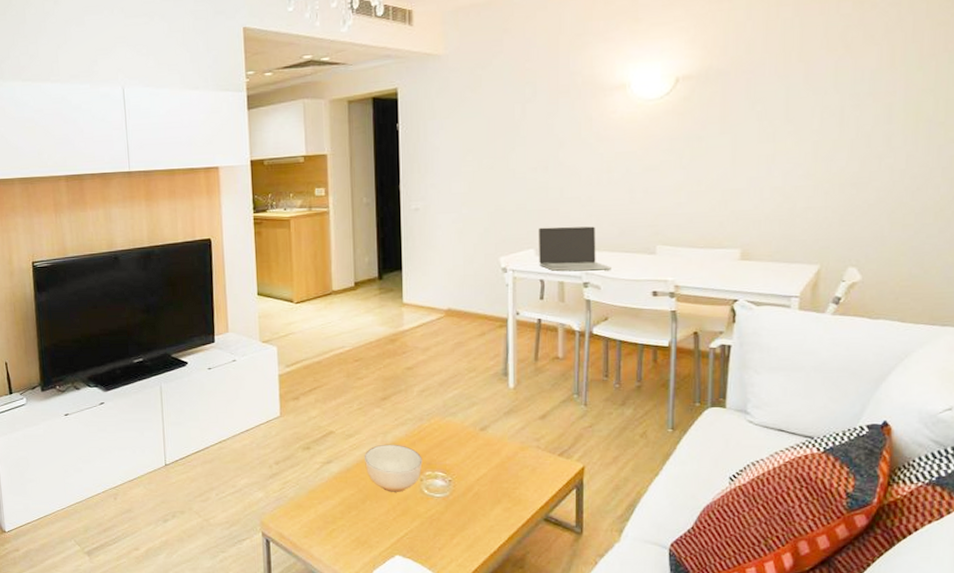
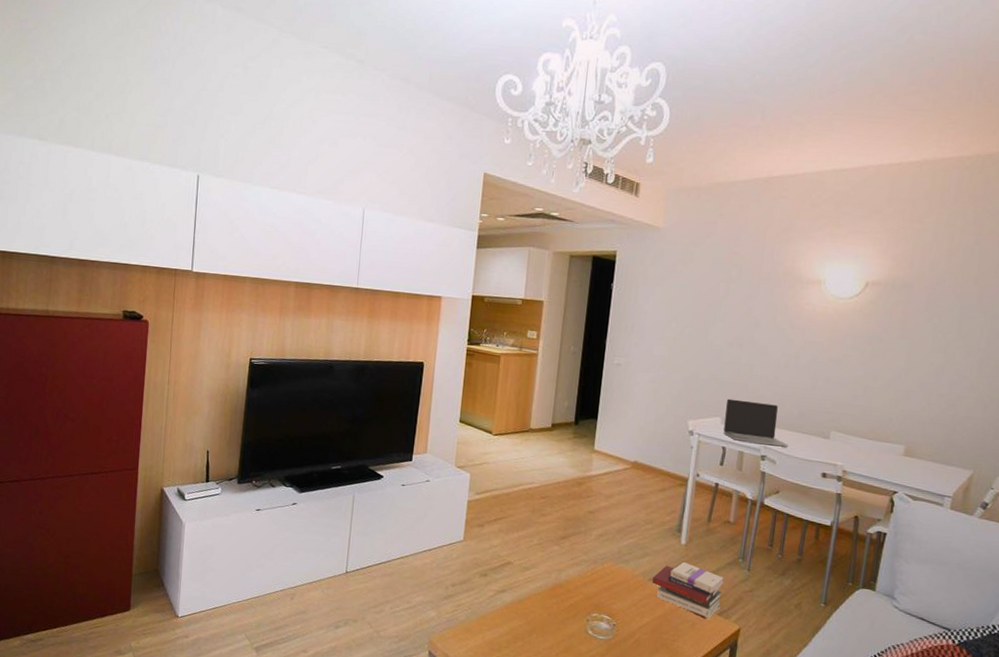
bowl: present [364,444,423,492] -> none [536,581,591,630]
books: none [484,405,561,462] -> present [652,561,724,619]

